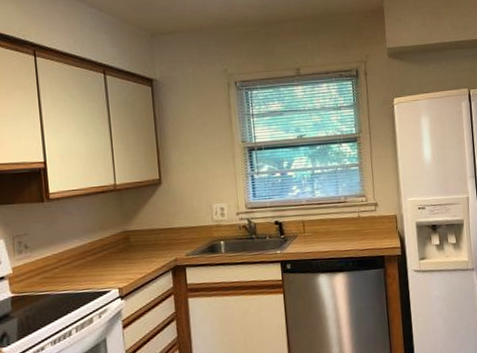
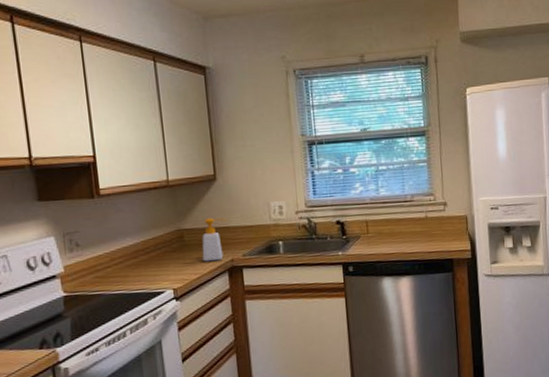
soap bottle: none [147,220,171,262] -> present [202,218,227,262]

